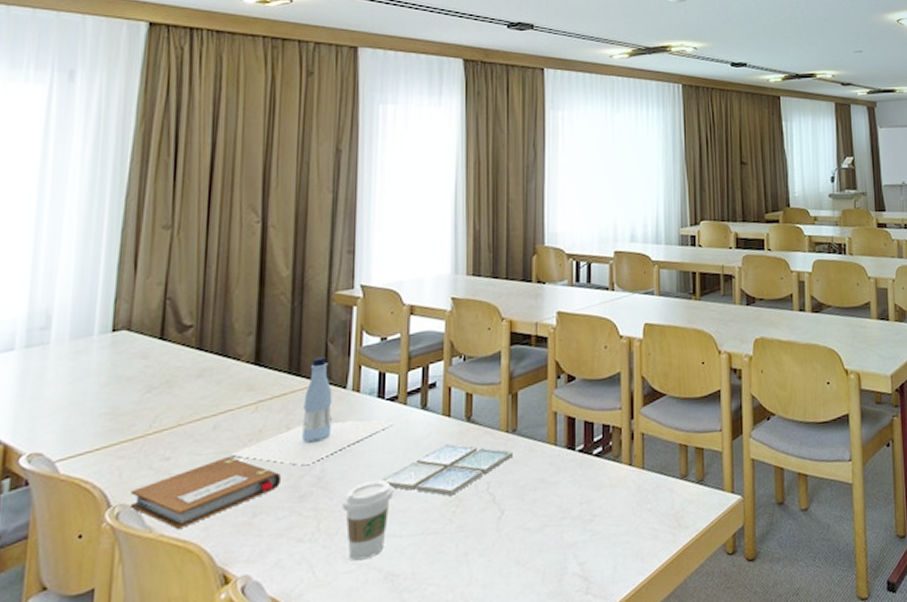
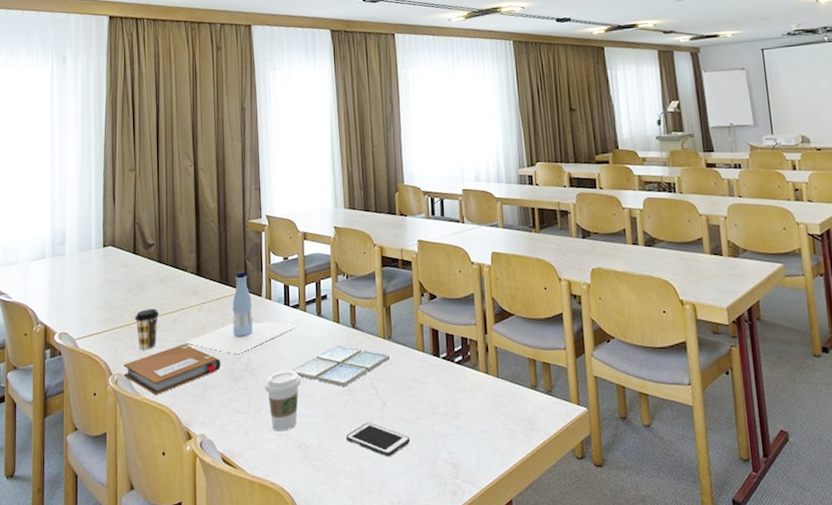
coffee cup: none [153,412,193,470] -> present [134,309,159,350]
cell phone: none [450,536,533,578] -> present [346,422,411,457]

